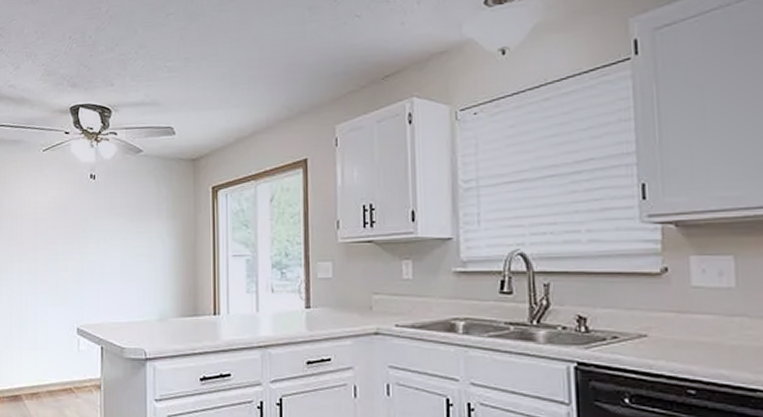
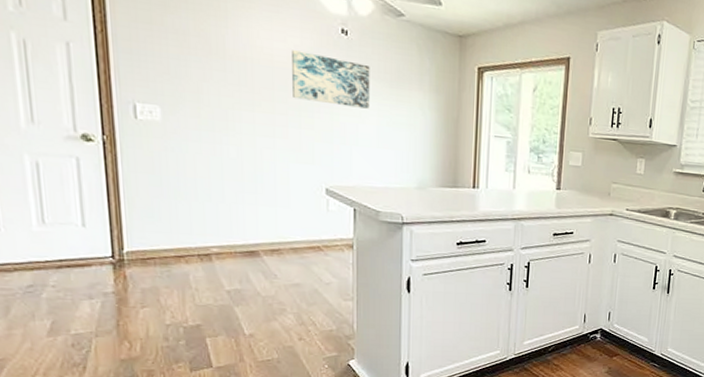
wall art: none [51,201,114,245] -> present [292,50,370,109]

